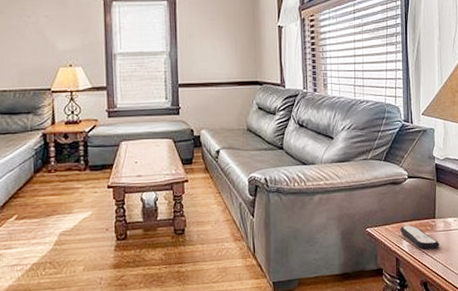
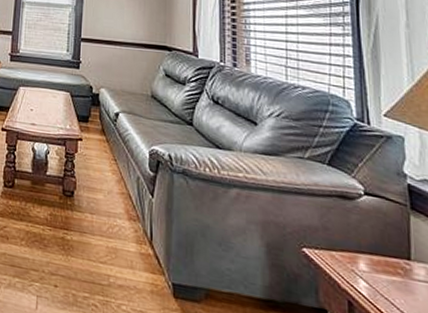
remote control: present [400,225,440,249] -> none [354,257,420,305]

